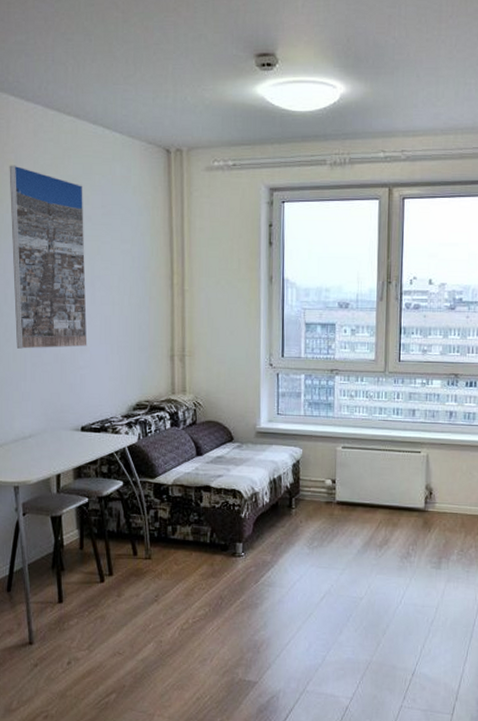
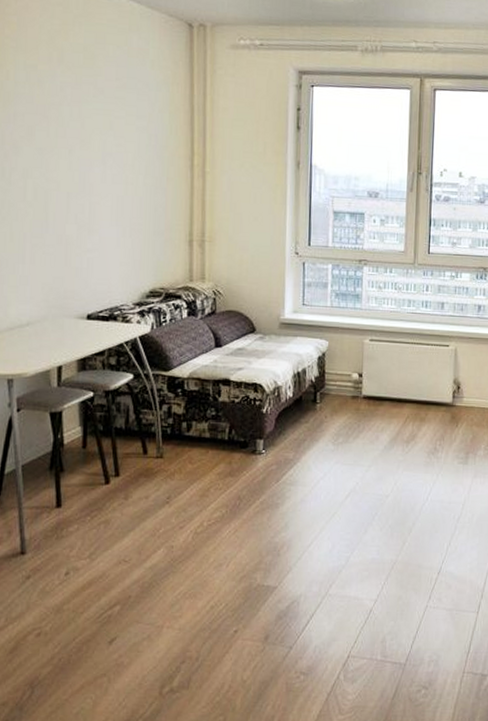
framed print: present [9,165,88,349] -> none [10,28,97,229]

